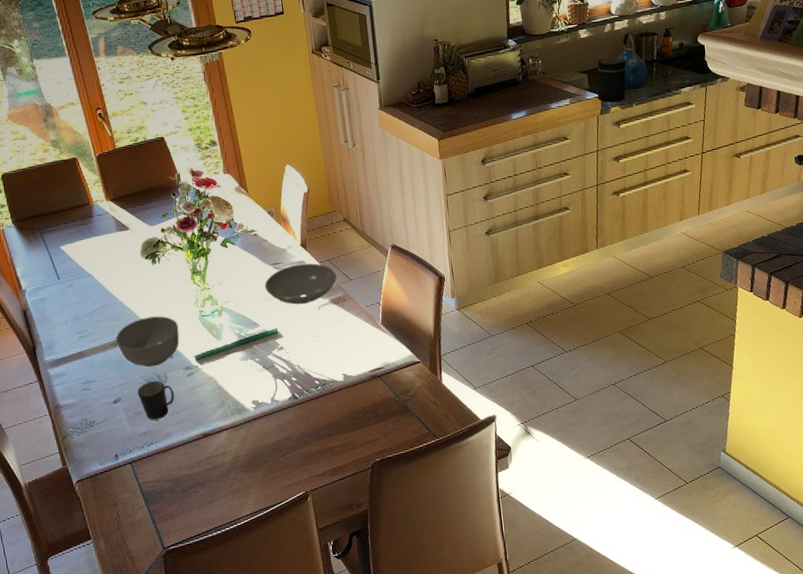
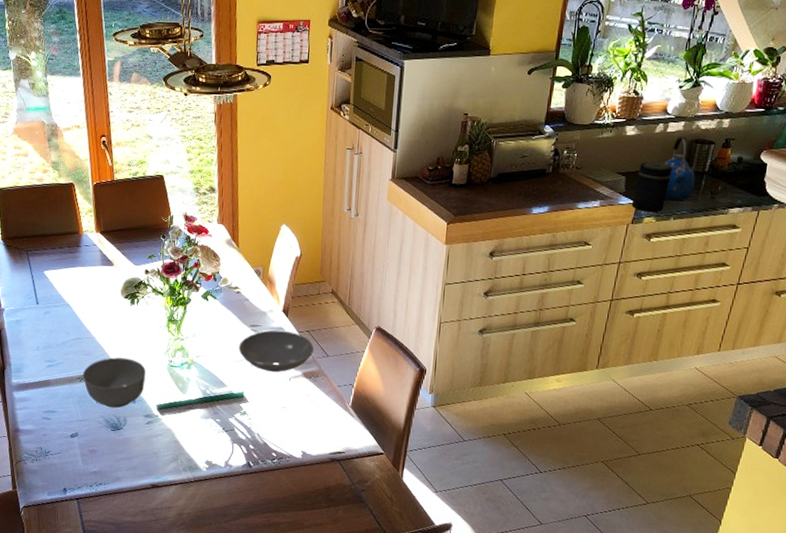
mug: present [137,381,175,421] -> none [95,422,131,462]

